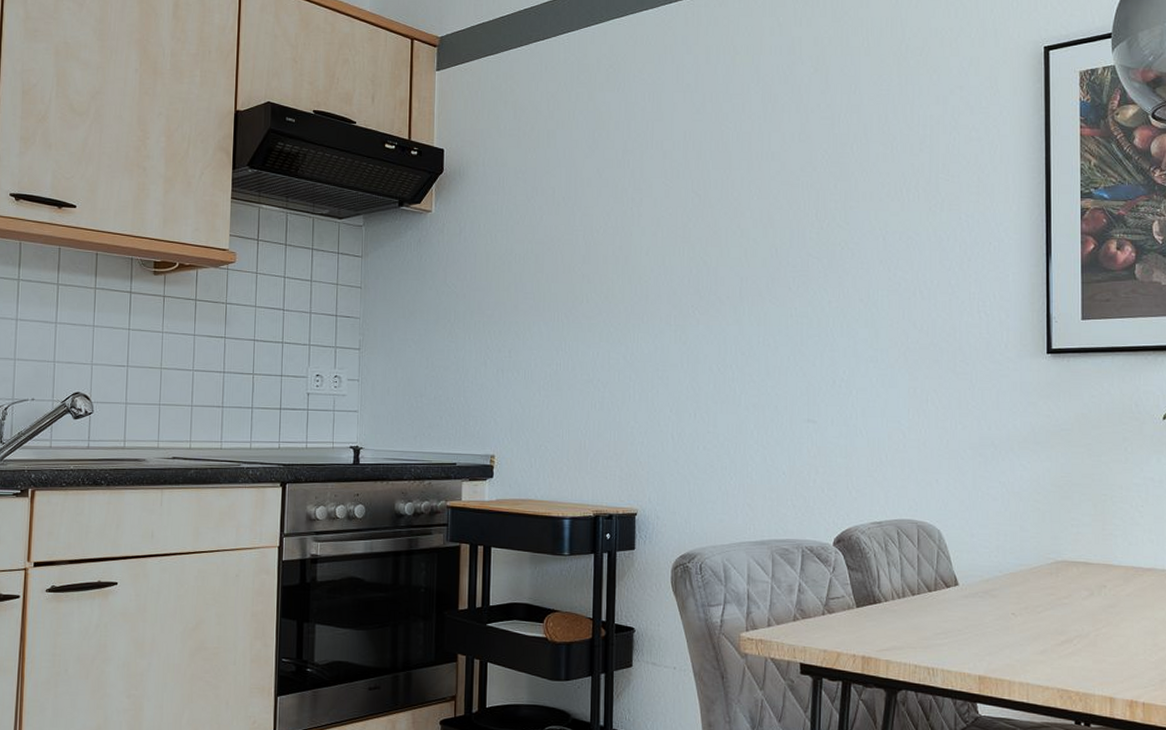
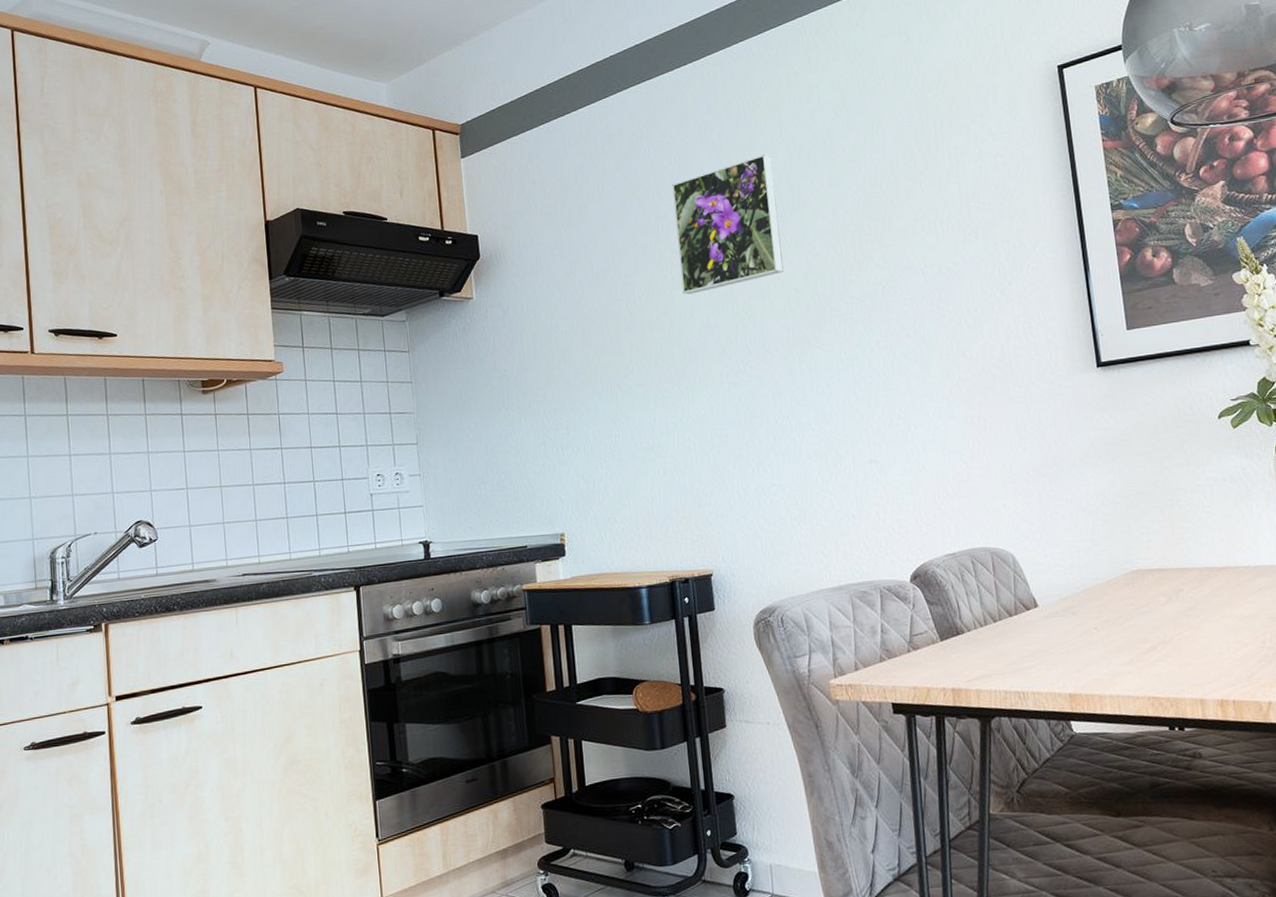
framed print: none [641,102,746,233] -> present [672,154,784,295]

